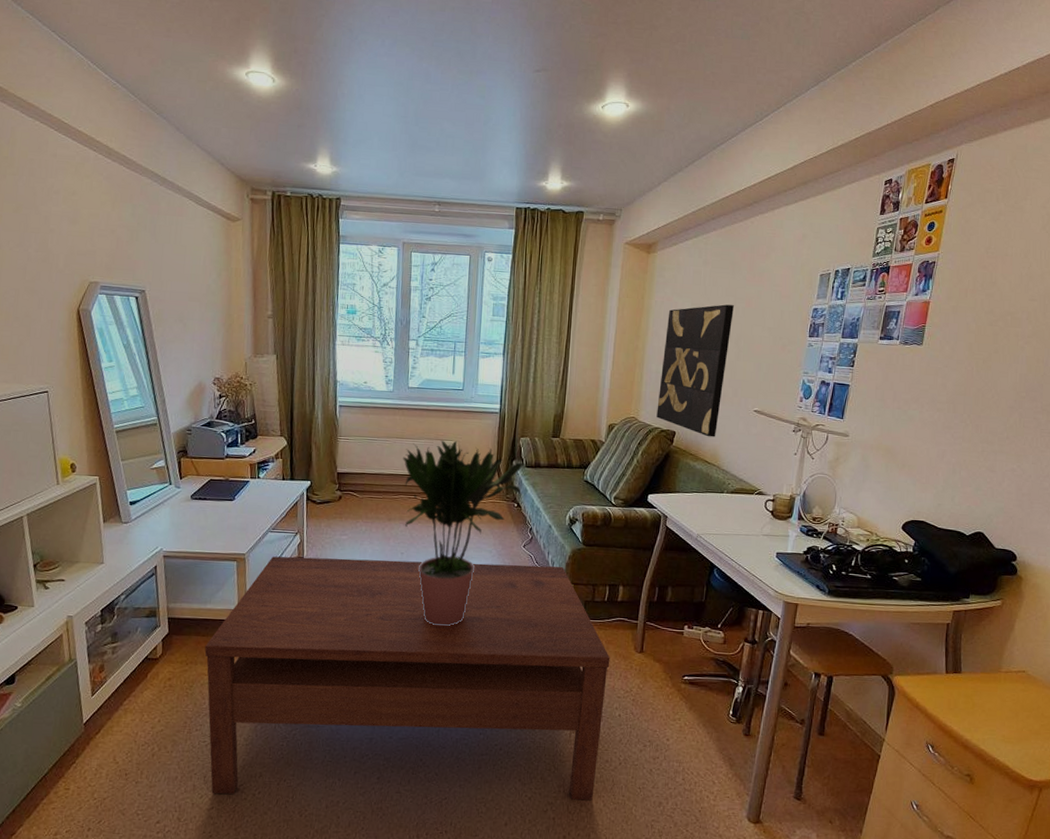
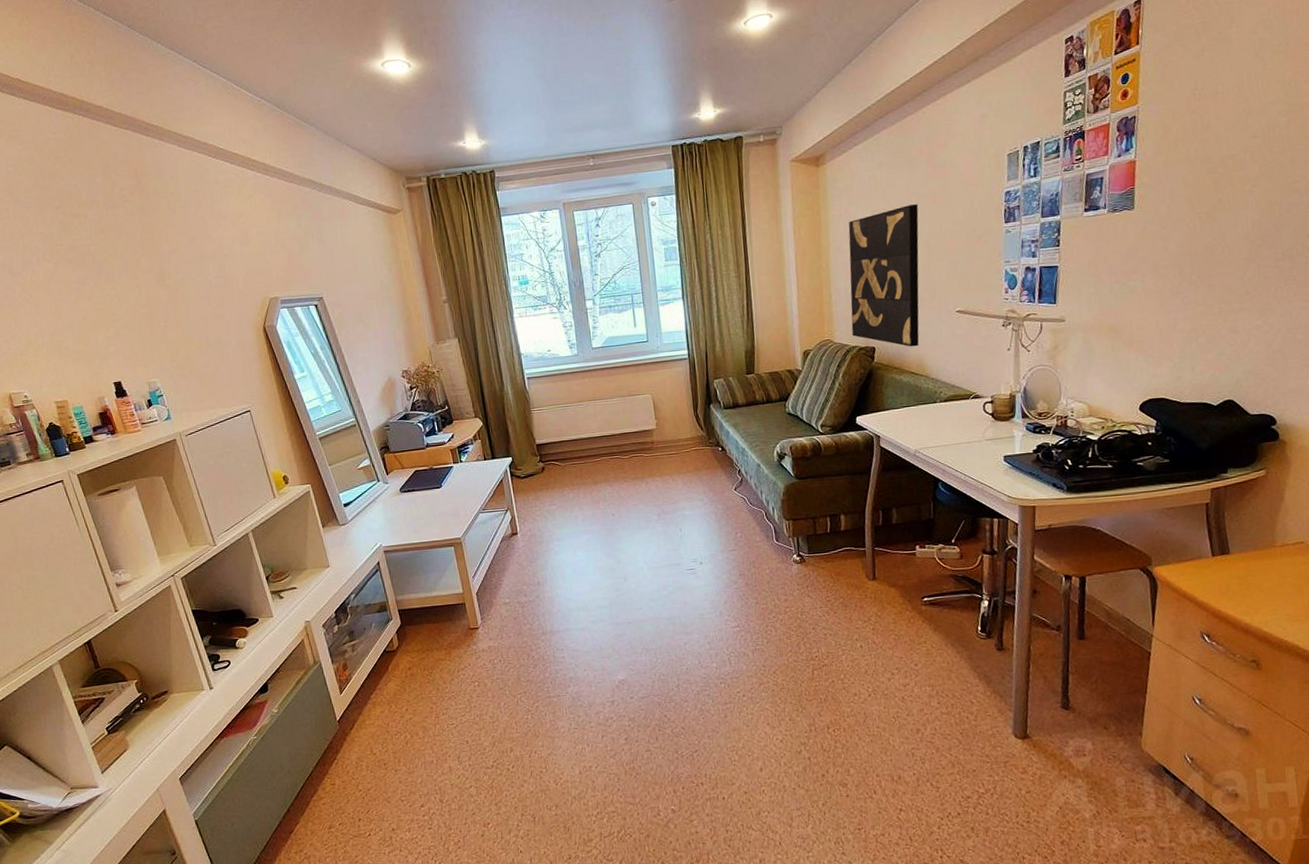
coffee table: present [204,556,610,801] -> none [437,504,847,773]
potted plant: present [403,440,526,627] -> none [598,393,725,582]

